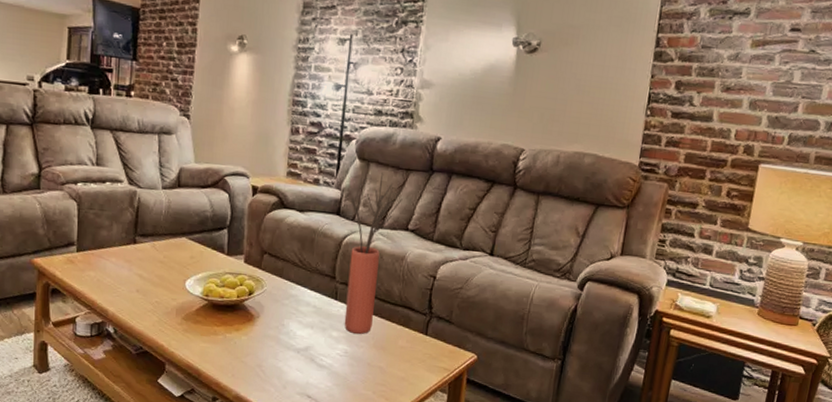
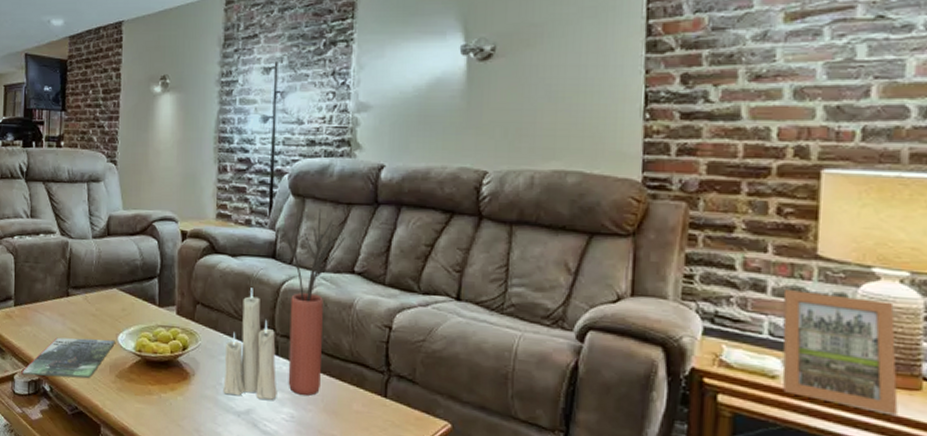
magazine: none [83,282,183,321] -> present [21,337,115,379]
candle: none [285,240,335,338] -> present [223,288,277,400]
picture frame: none [713,253,790,344] -> present [781,290,898,417]

